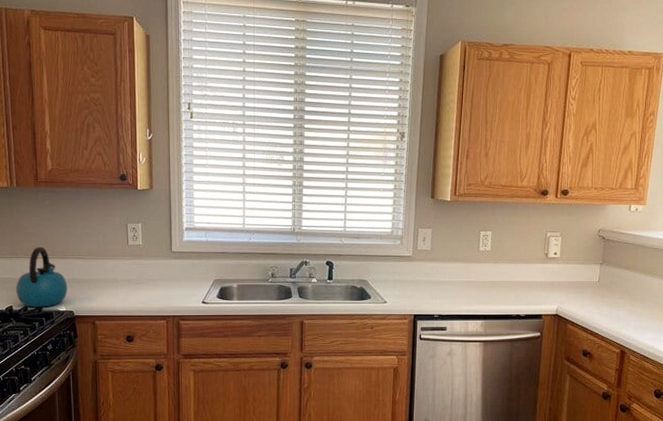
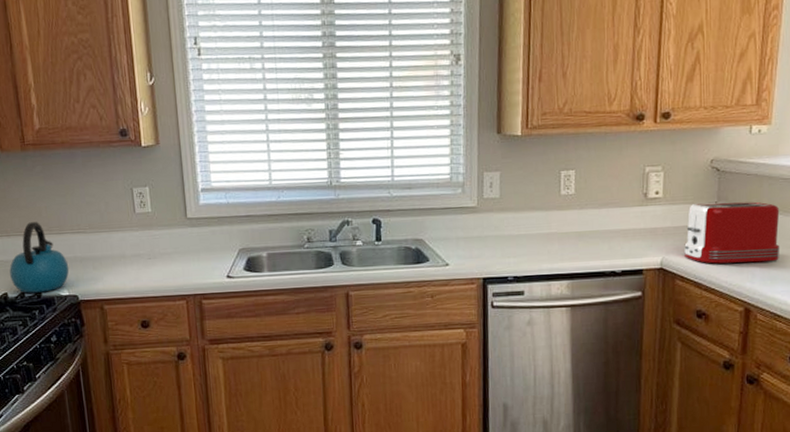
toaster: none [575,264,650,314] -> present [684,201,780,264]

